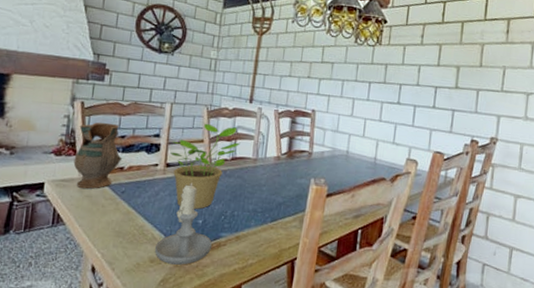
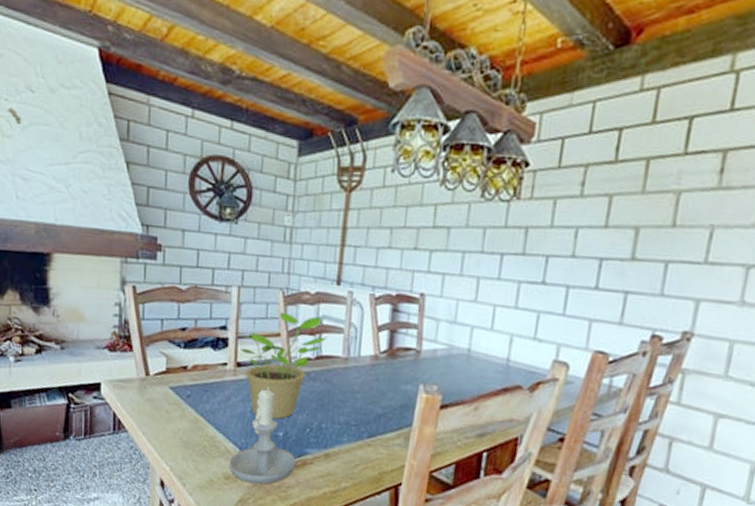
ceramic pitcher: present [73,122,123,189] -> none [130,310,186,392]

